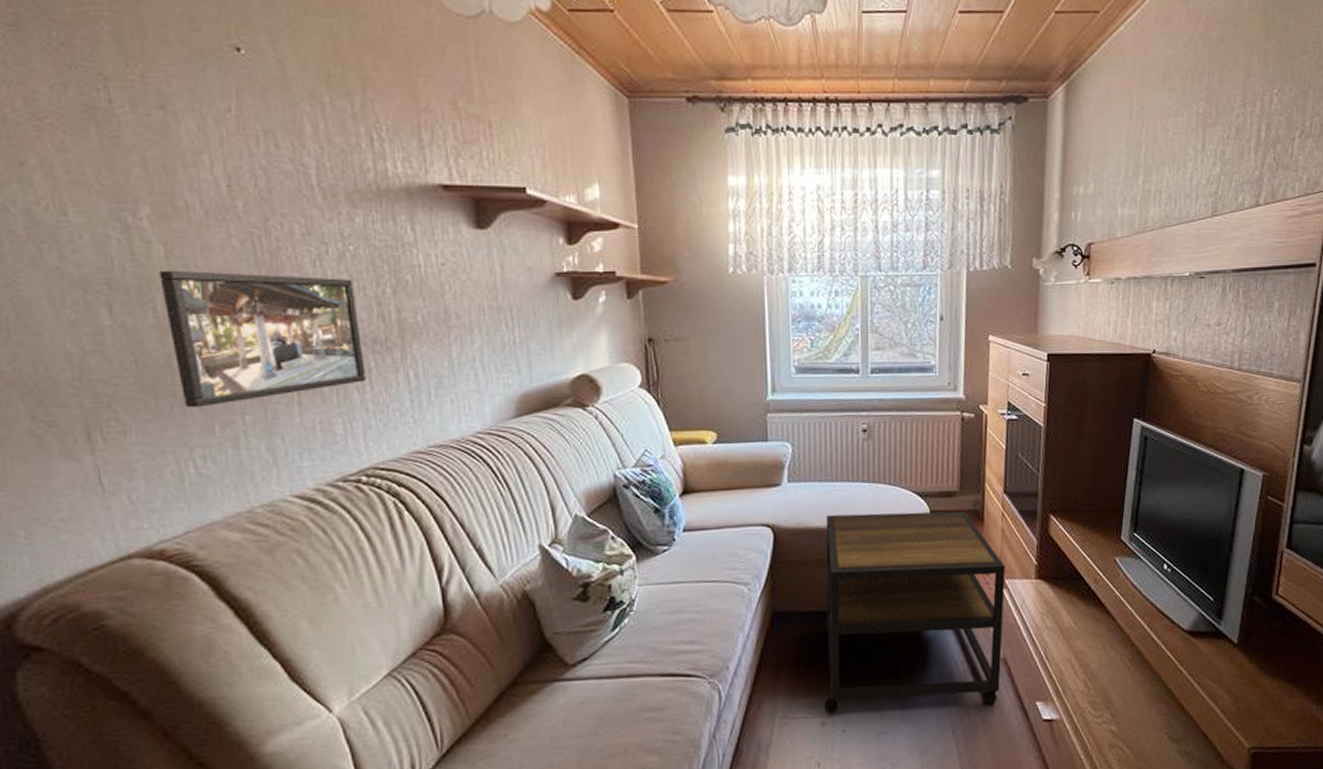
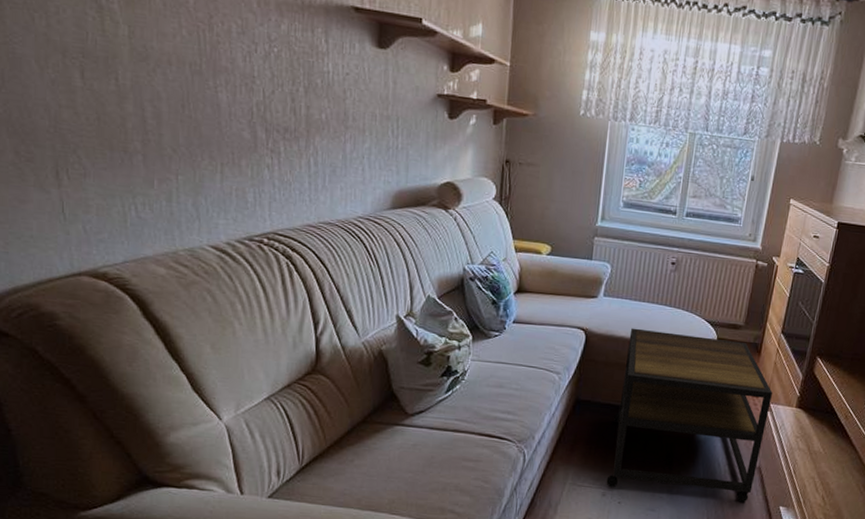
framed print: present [159,270,366,408] -> none [123,47,276,164]

